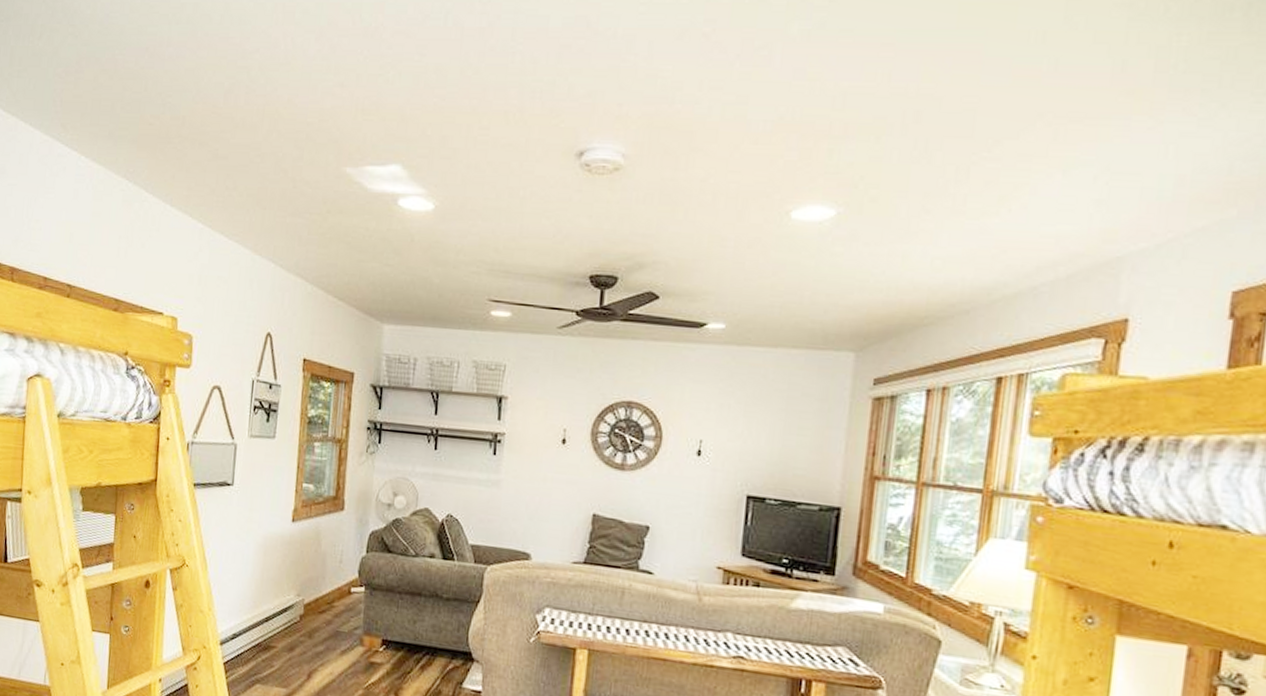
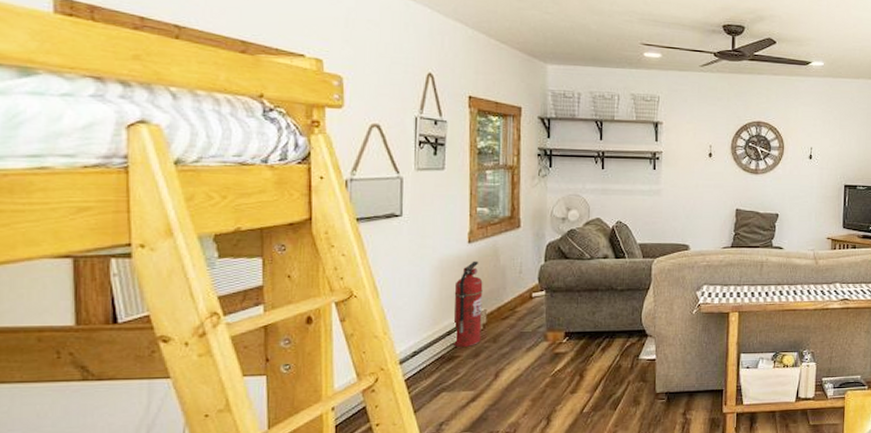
fire extinguisher: none [270,542,303,639] -> present [452,261,483,348]

